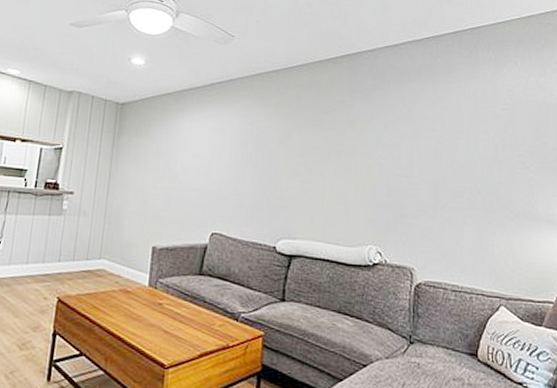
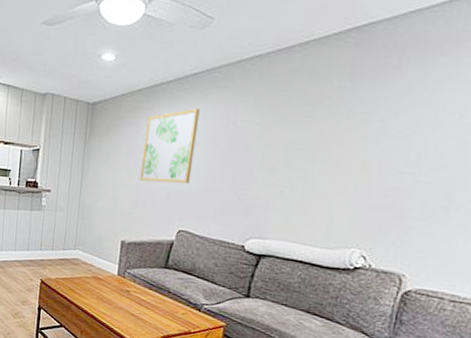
wall art: none [171,113,226,185] -> present [140,109,200,184]

